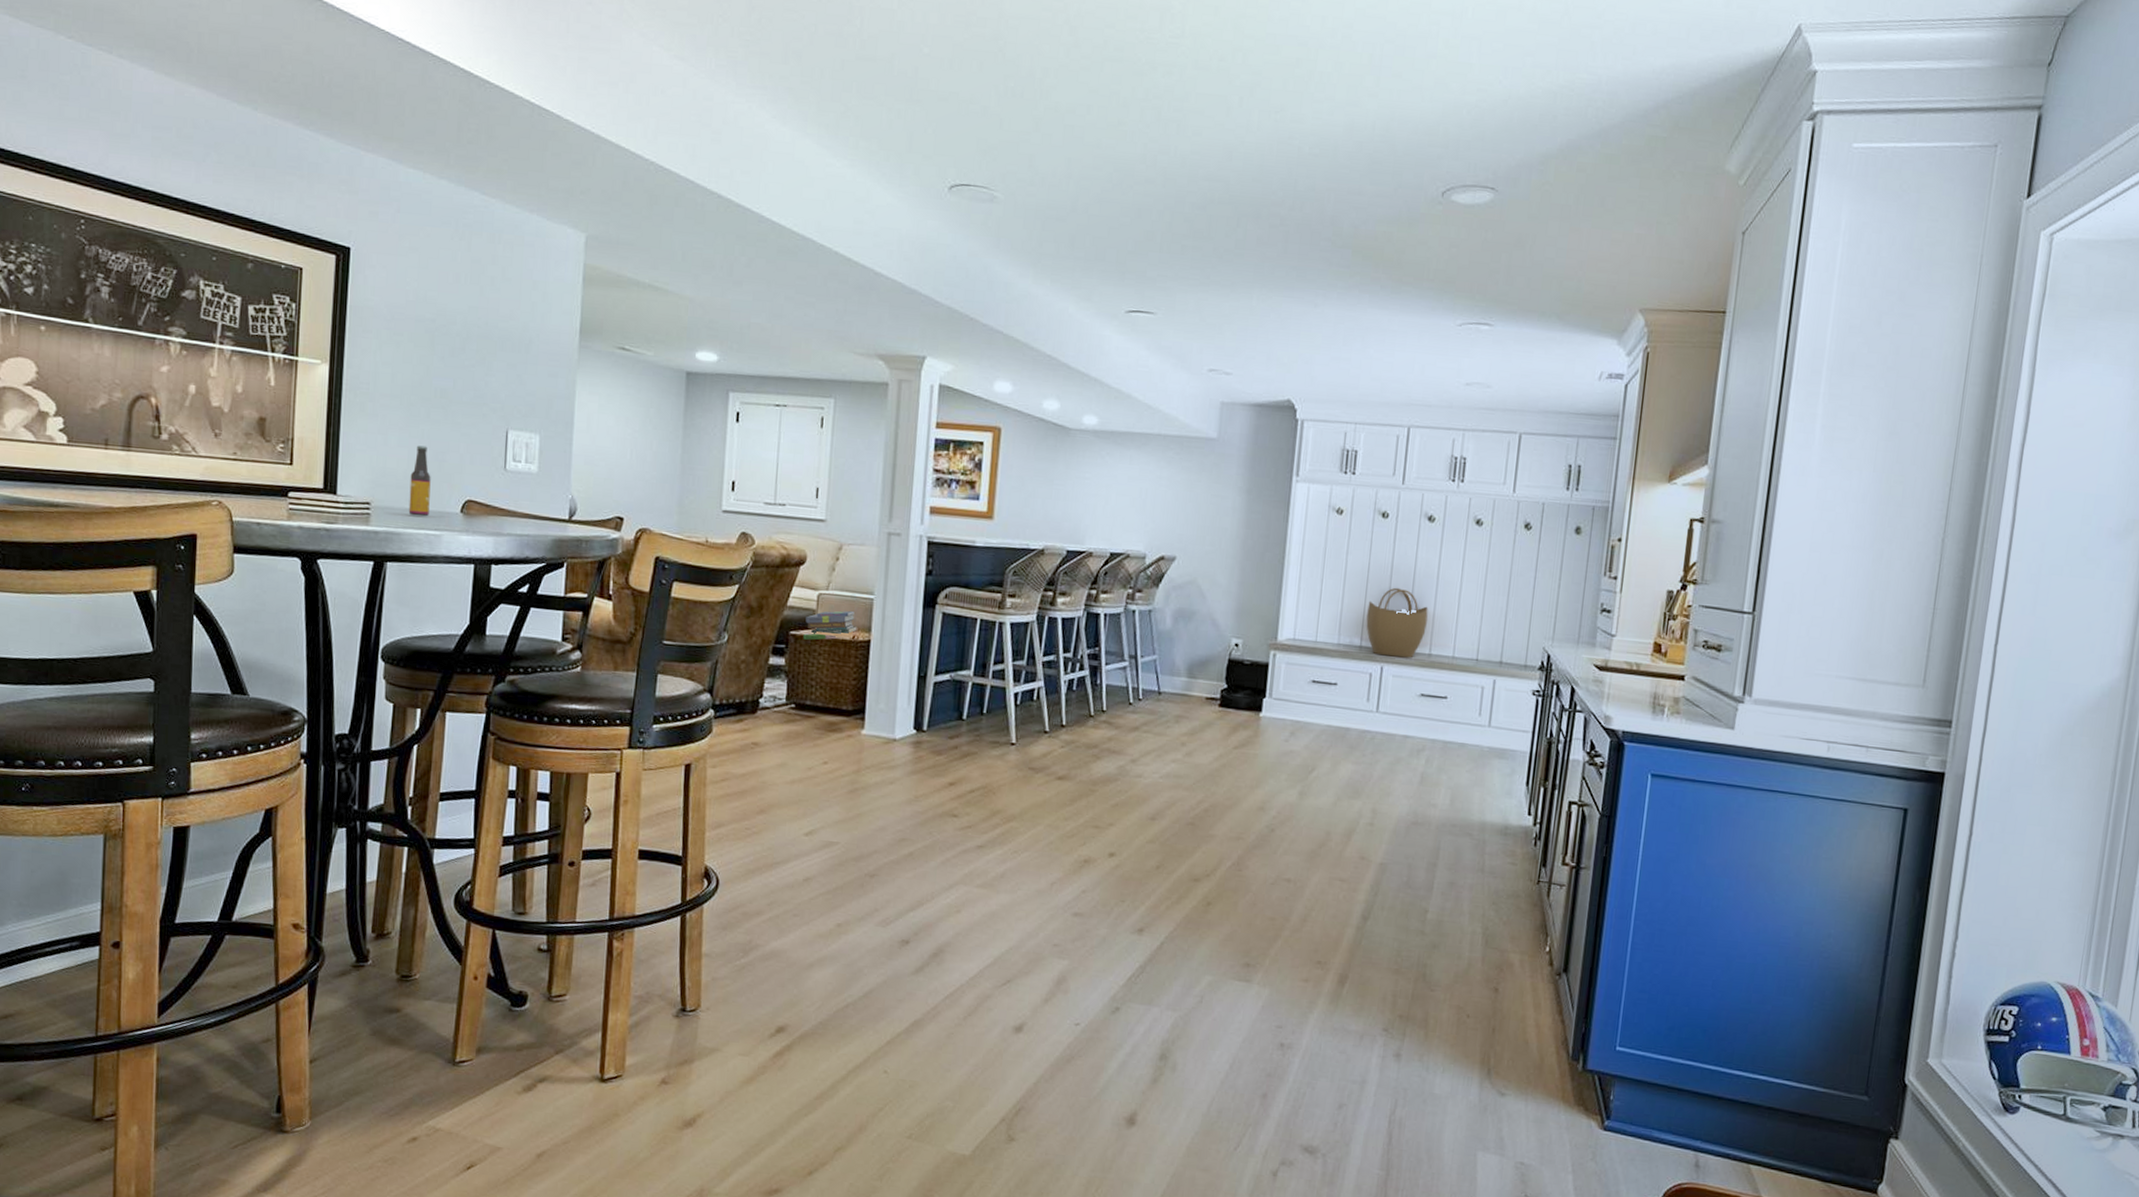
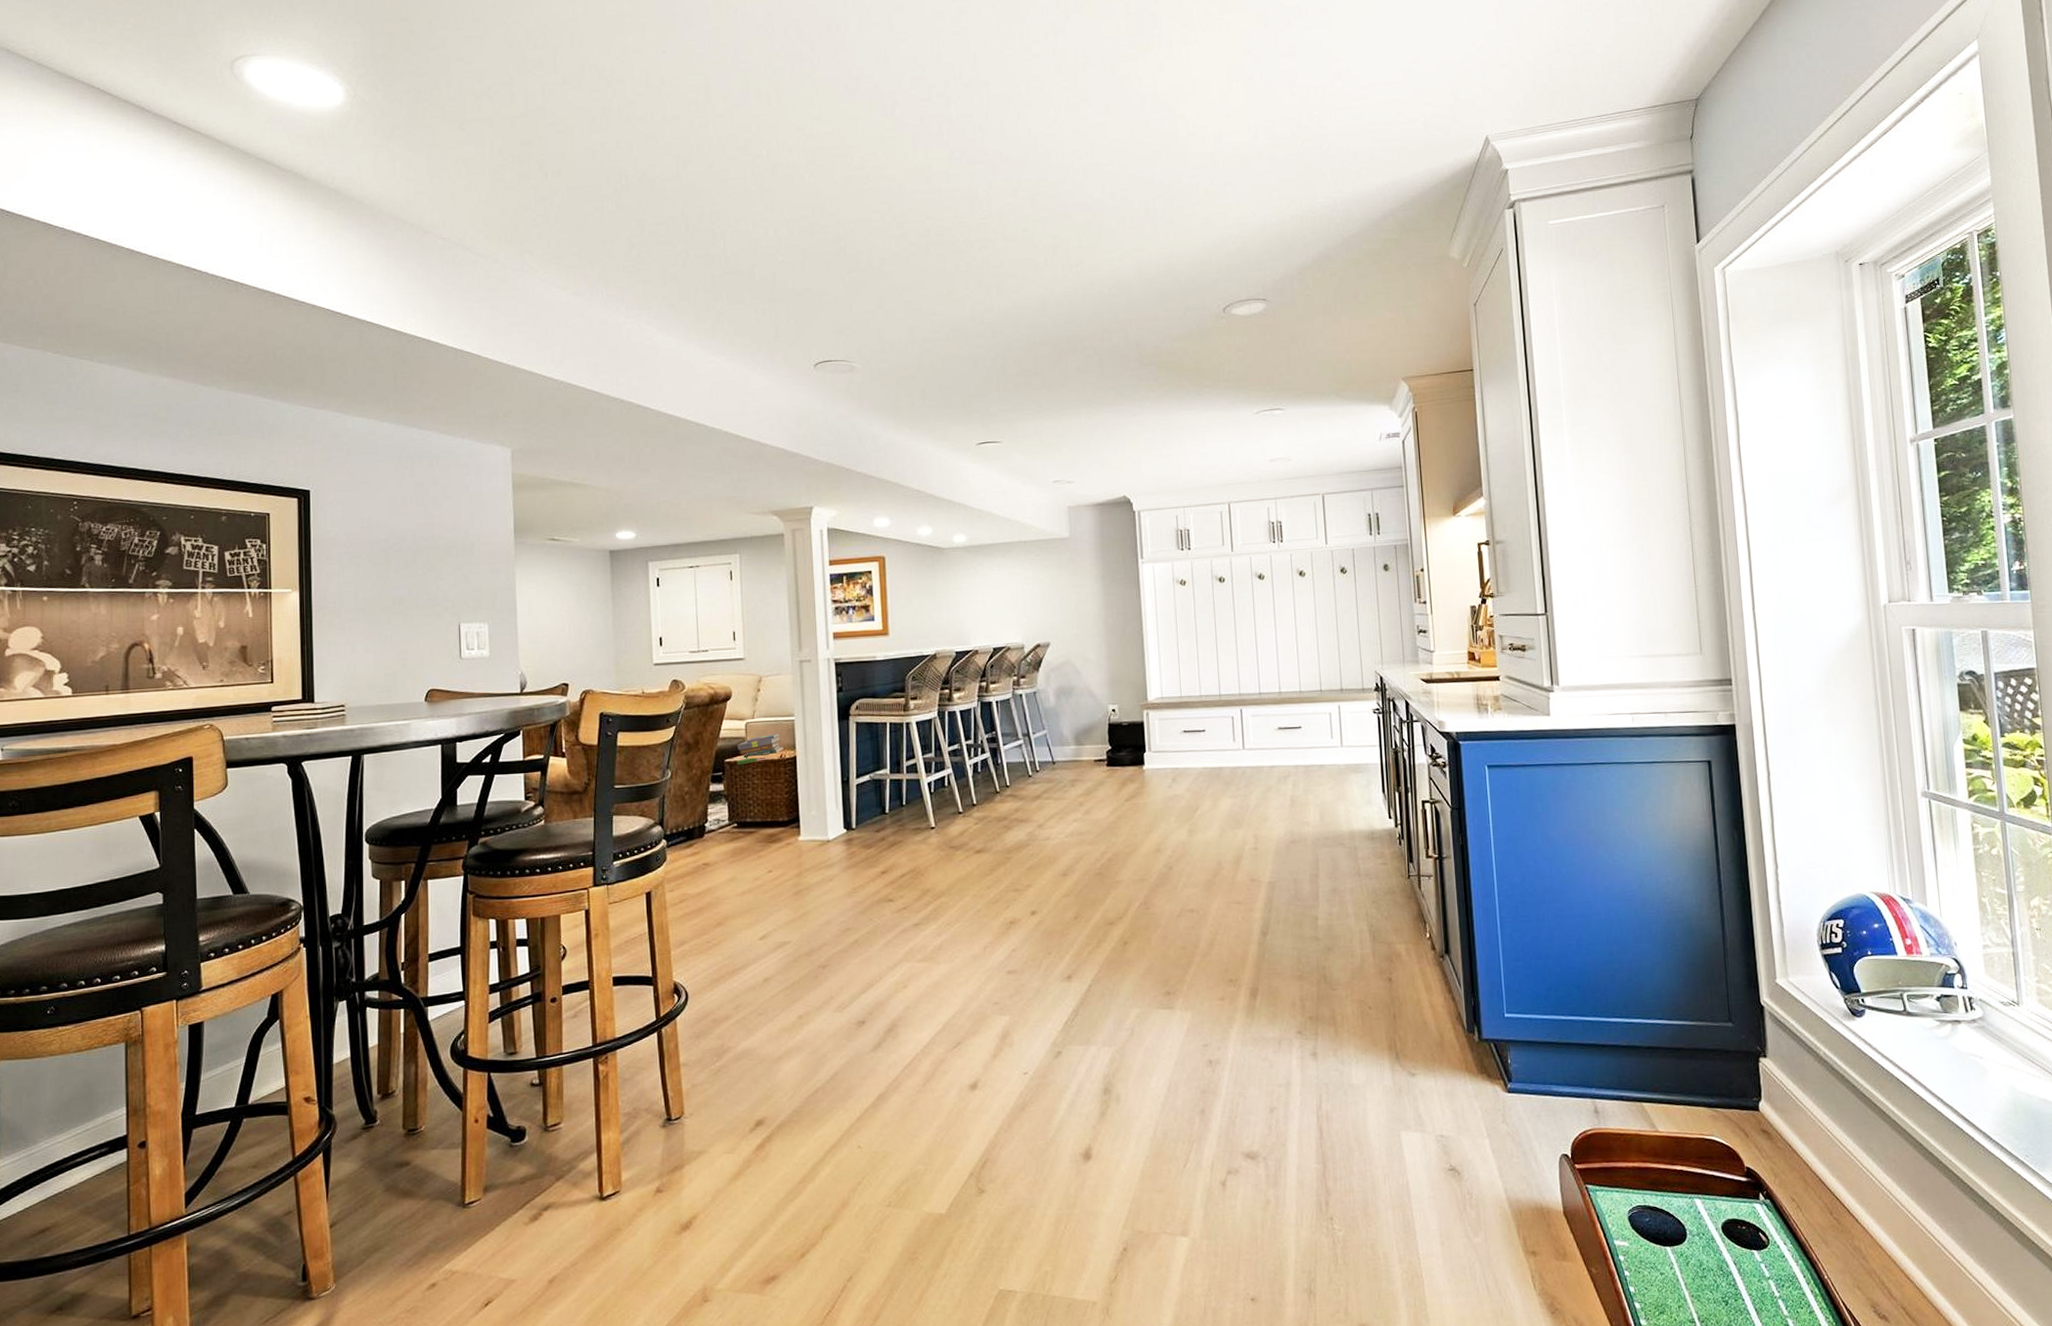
beer bottle: present [408,445,431,517] -> none [378,648,397,711]
woven basket: present [1366,587,1428,658] -> none [1220,639,1273,700]

